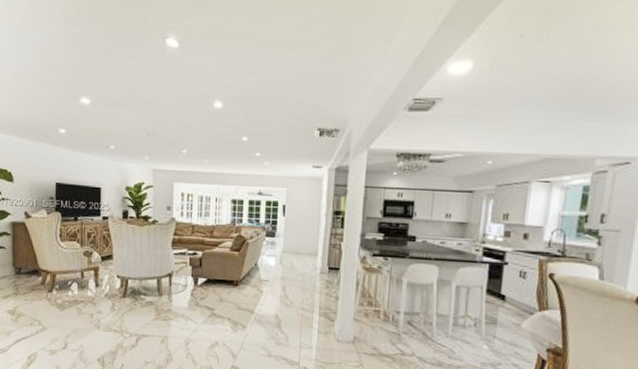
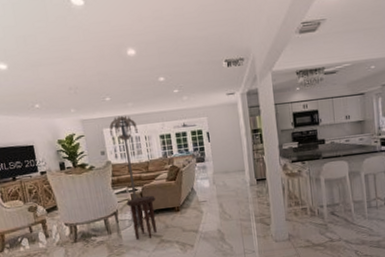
floor lamp: none [179,171,211,294] -> present [109,115,141,226]
side table: none [182,262,215,309] -> present [126,195,157,240]

